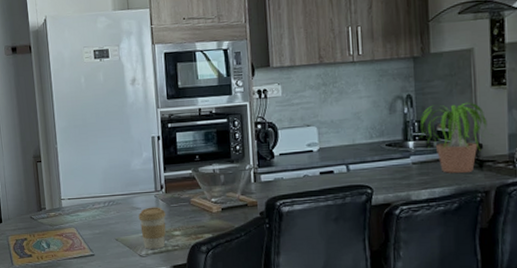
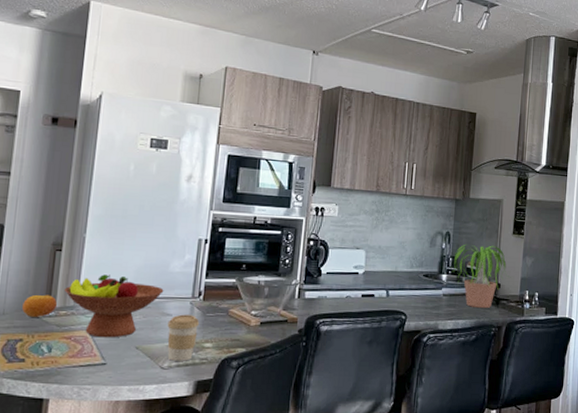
fruit: none [21,200,47,220] -> present [22,294,58,317]
fruit bowl: none [50,178,130,233] -> present [65,274,164,338]

